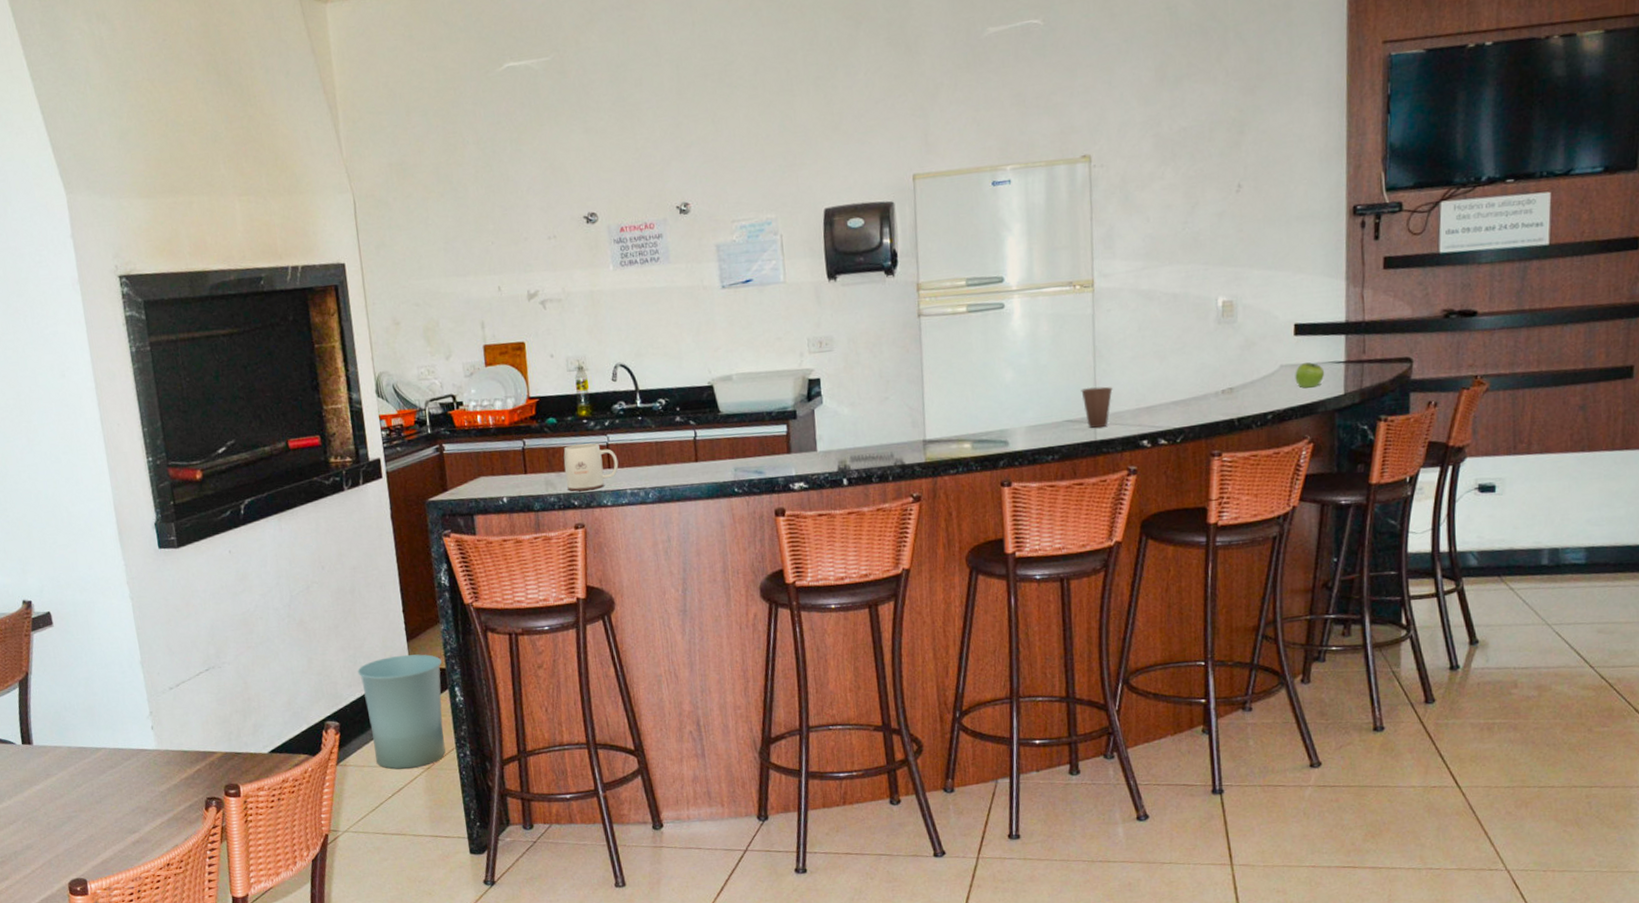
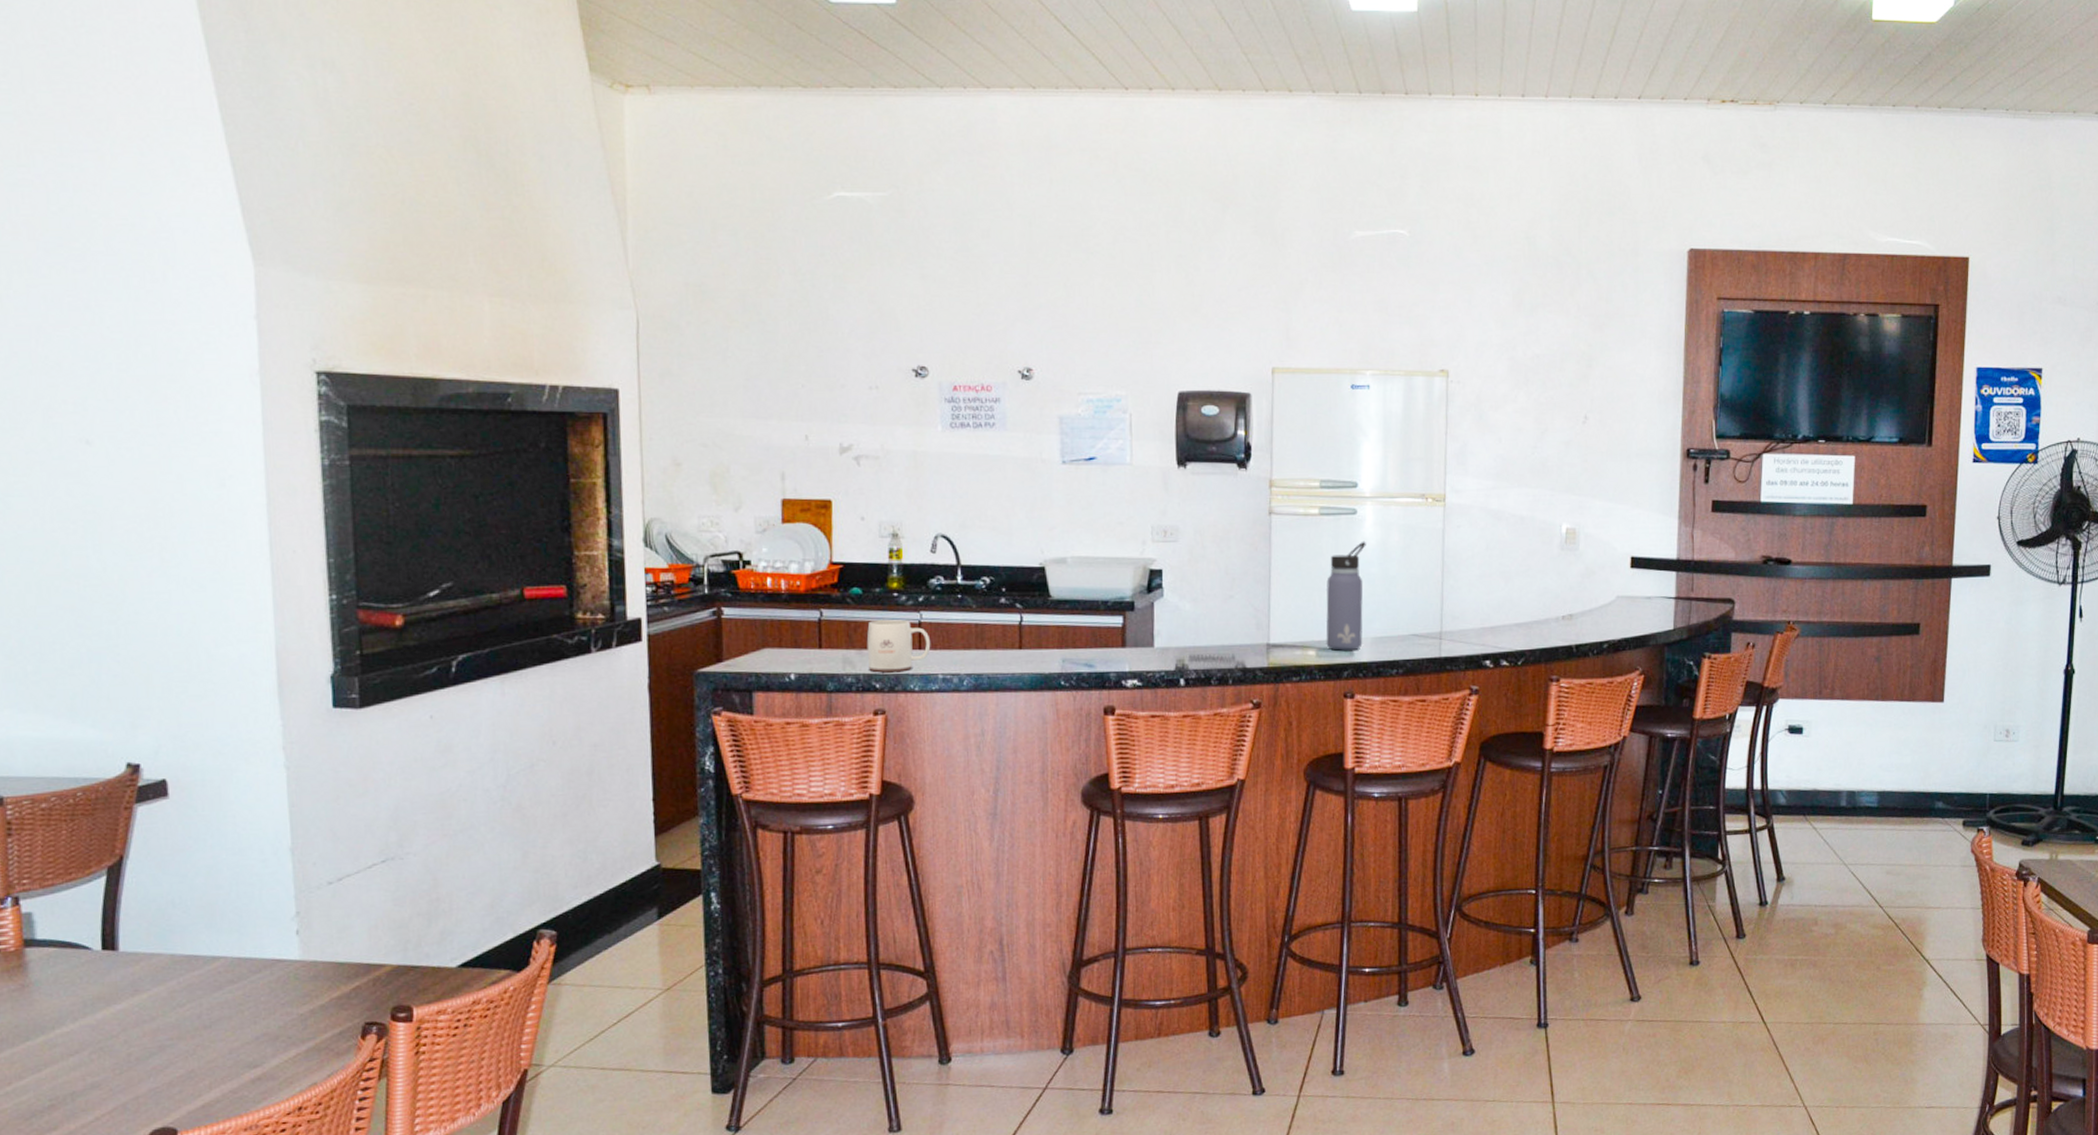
waste bin: present [357,654,446,769] -> none [587,851,698,990]
water bottle: none [978,333,1017,442] -> present [1326,541,1366,651]
cup: present [1081,386,1113,428] -> none [1428,602,1459,644]
fruit: present [1295,362,1324,389] -> none [1630,596,1656,622]

